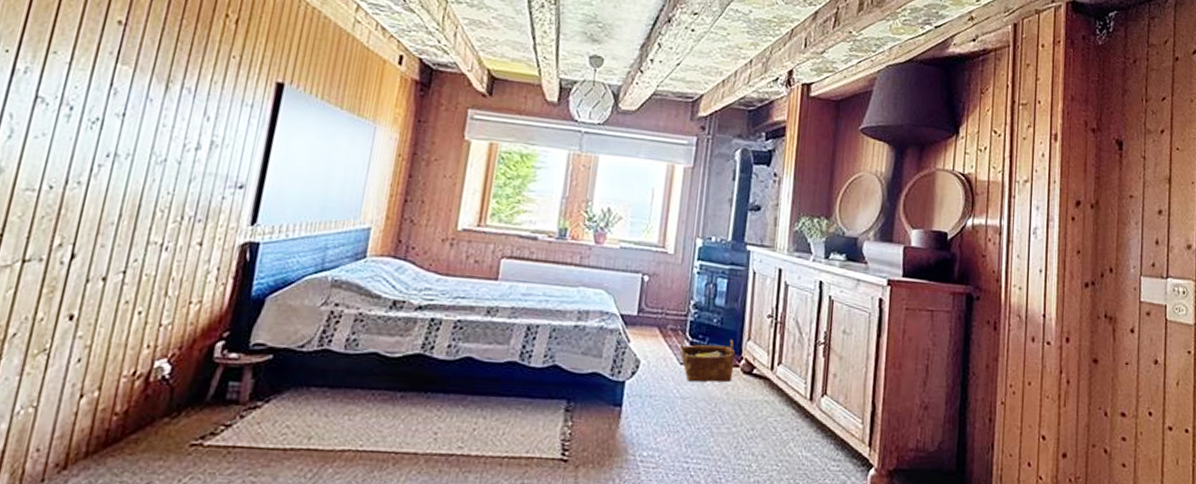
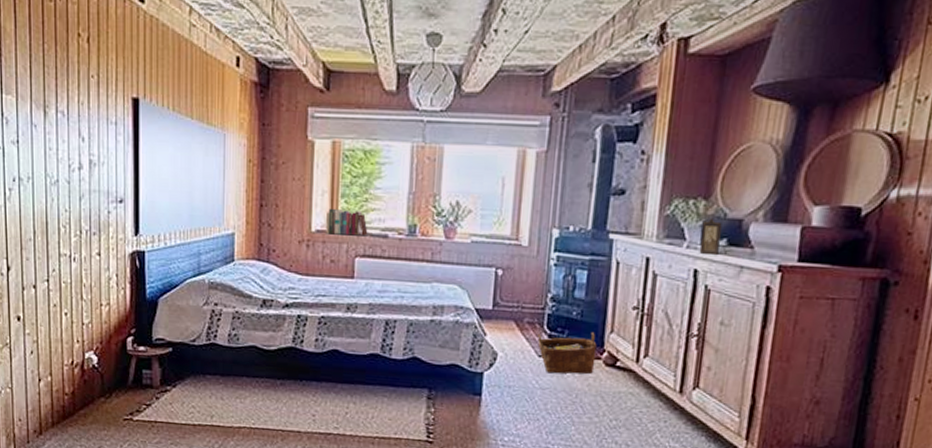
books: none [473,207,518,238] -> present [326,208,368,236]
photo frame: none [823,235,846,269] -> present [699,218,727,256]

